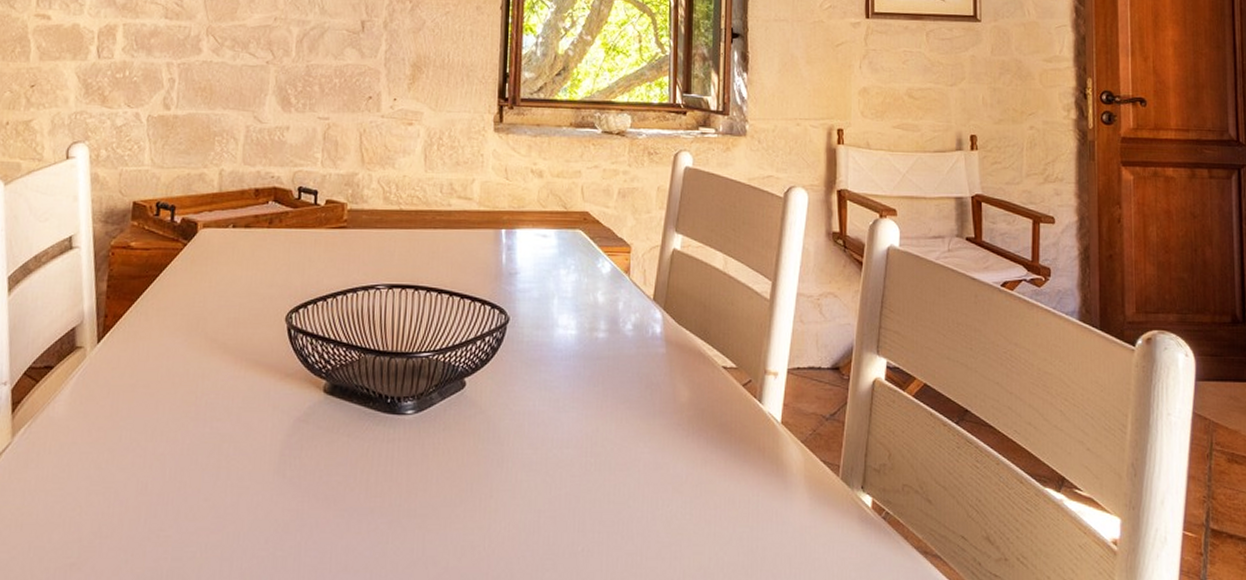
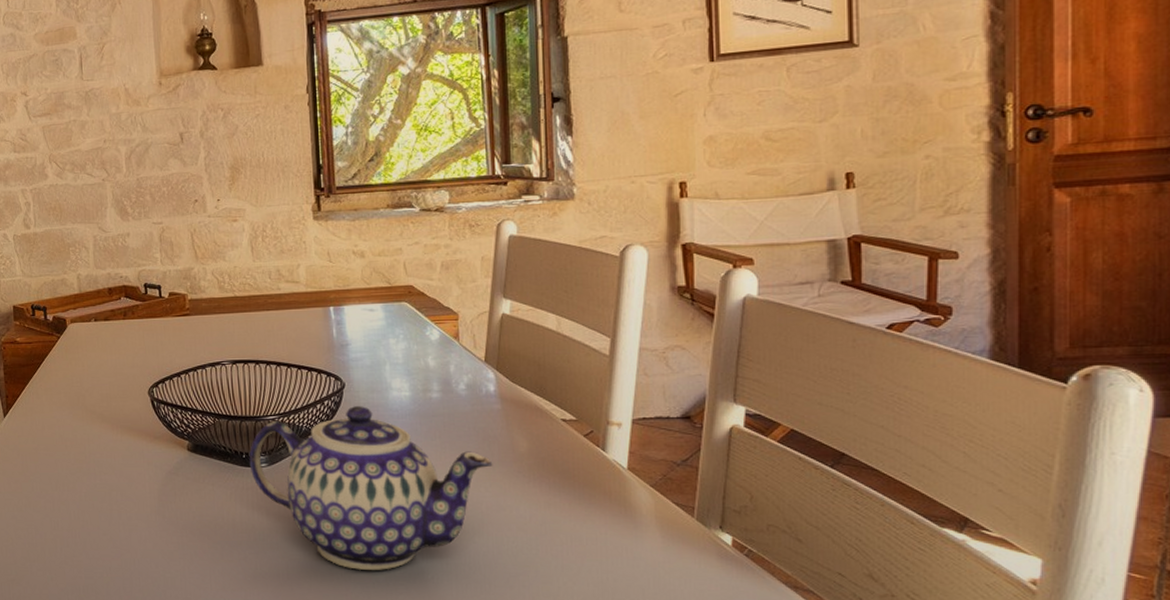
teapot: none [394,344,654,542] -> present [249,406,493,570]

